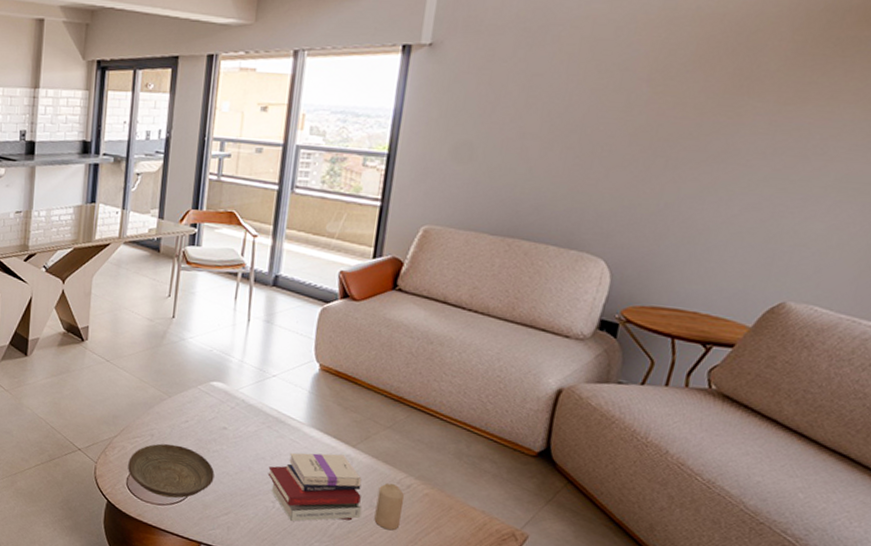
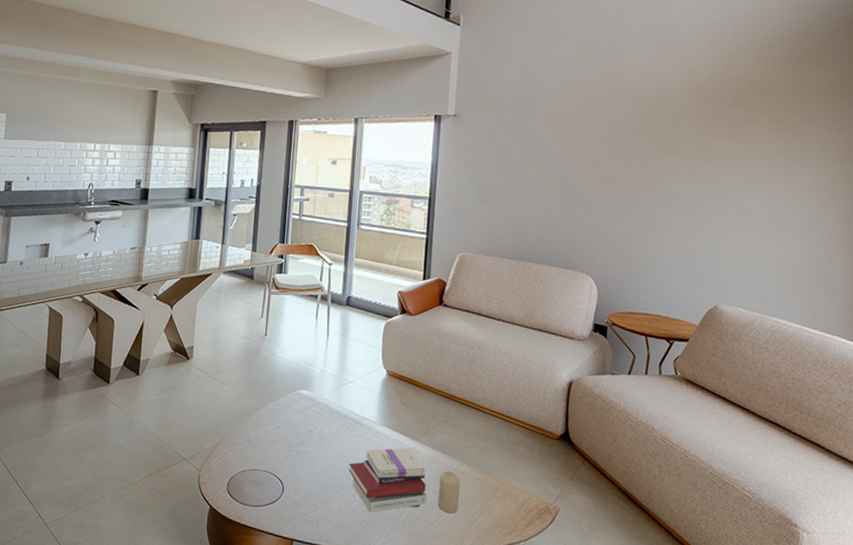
decorative bowl: present [128,444,215,498] -> none [228,448,304,499]

